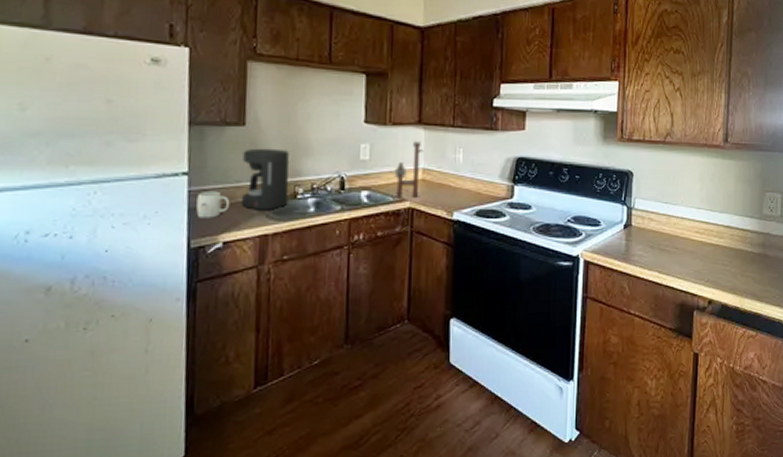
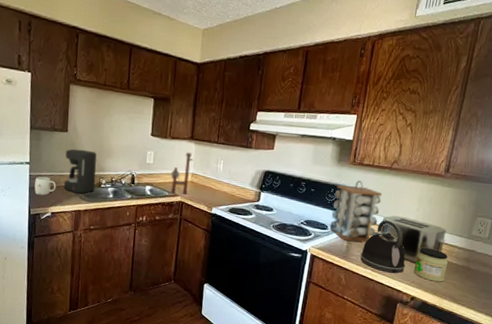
spice rack: none [603,160,659,237] -> present [330,180,382,242]
kettle: none [642,206,696,273] -> present [360,220,406,274]
toaster: none [663,200,737,257] -> present [381,215,447,264]
jar: none [706,235,742,277] -> present [413,247,448,282]

